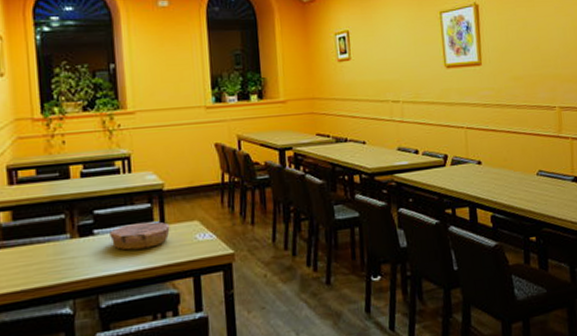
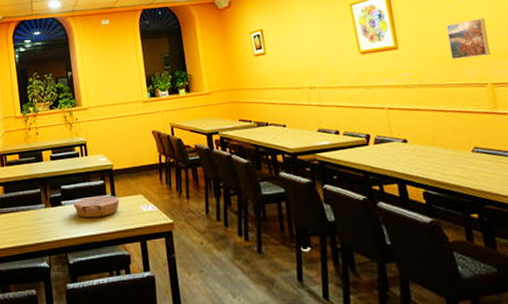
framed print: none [526,39,562,80] -> present [446,17,491,59]

